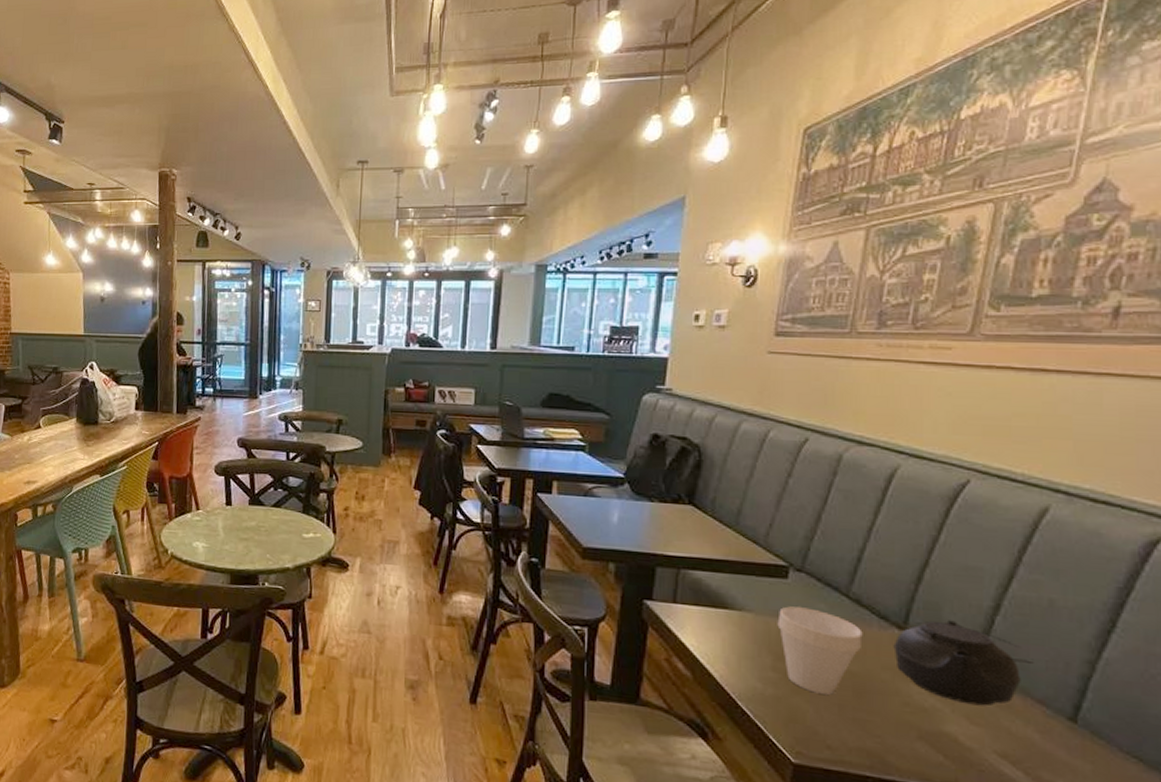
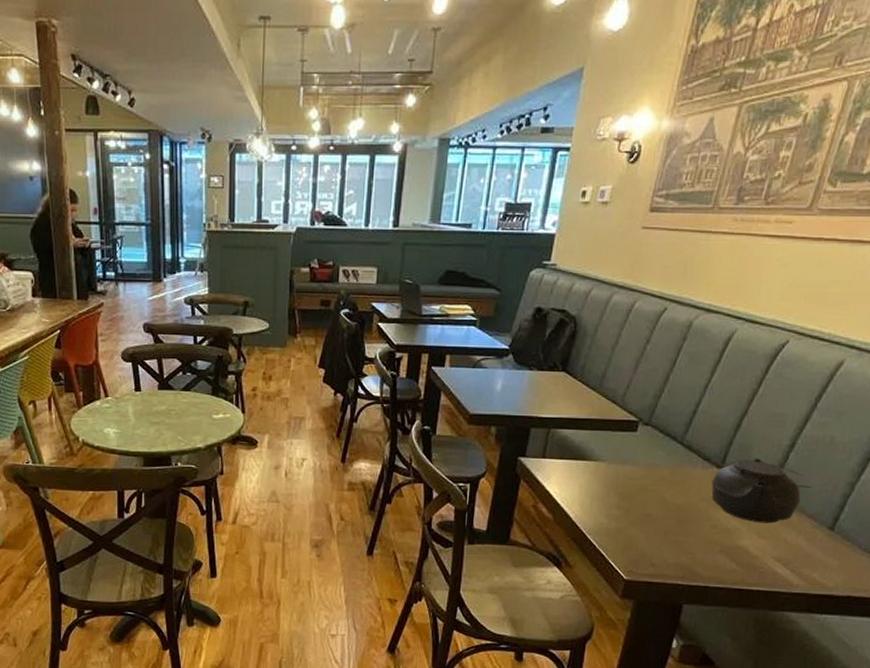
cup: present [777,606,863,695] -> none [624,455,690,524]

